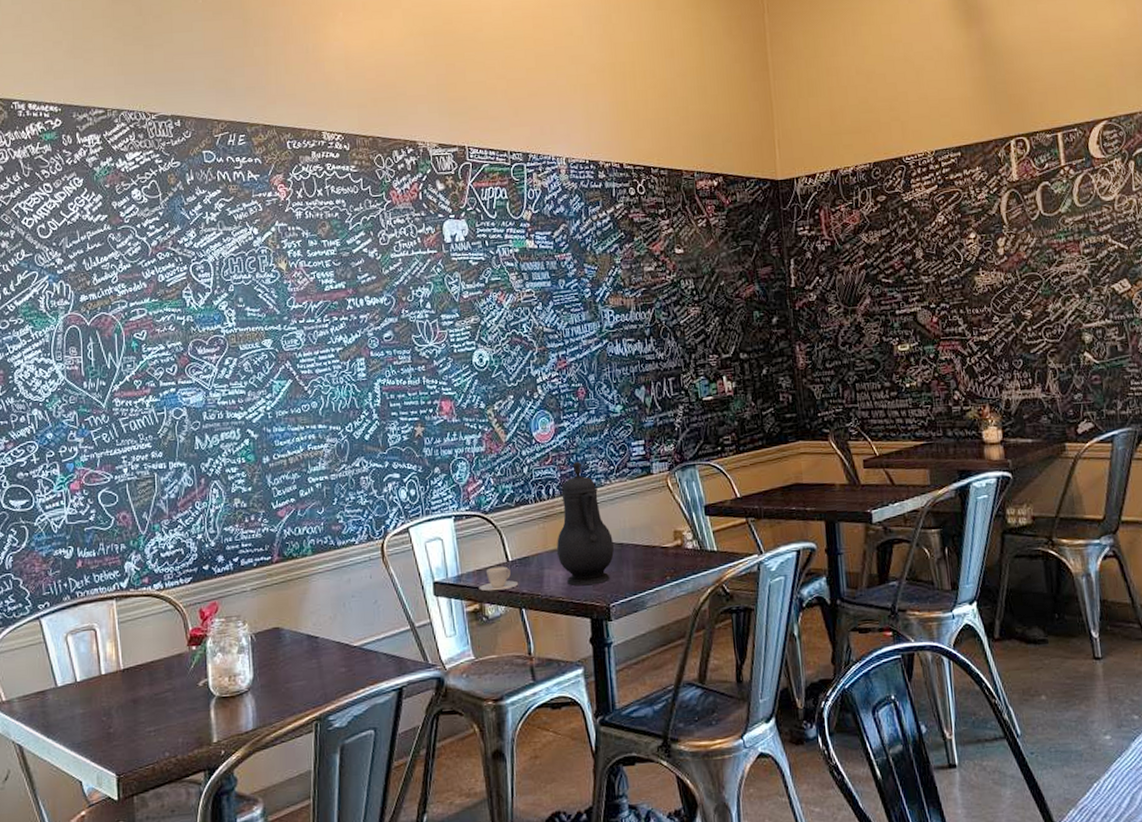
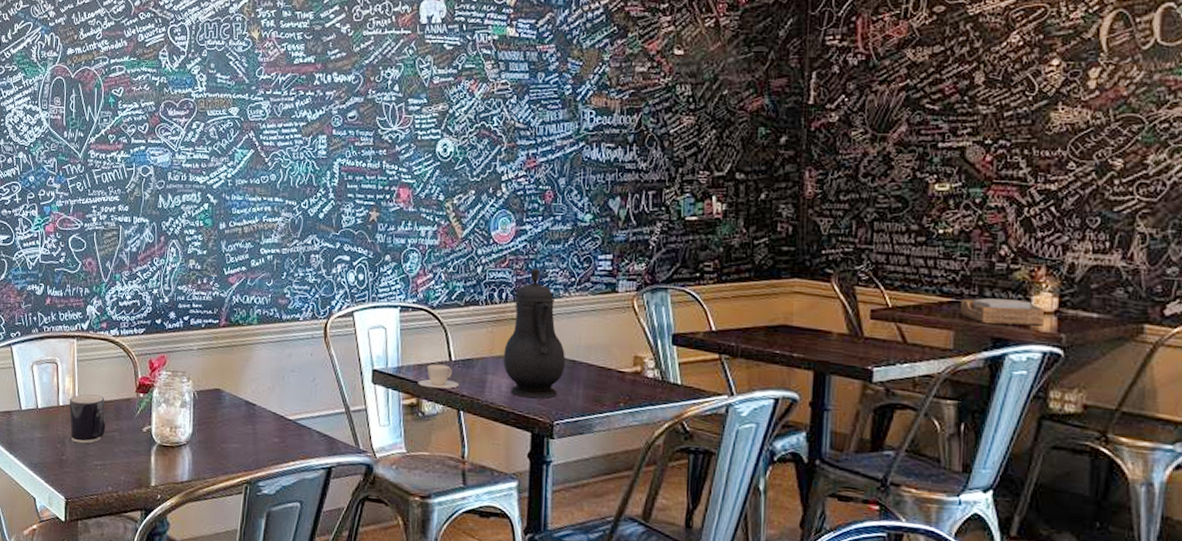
mug: none [112,656,157,712] -> present [69,394,106,444]
napkin holder: none [931,435,995,460] -> present [961,298,1045,326]

